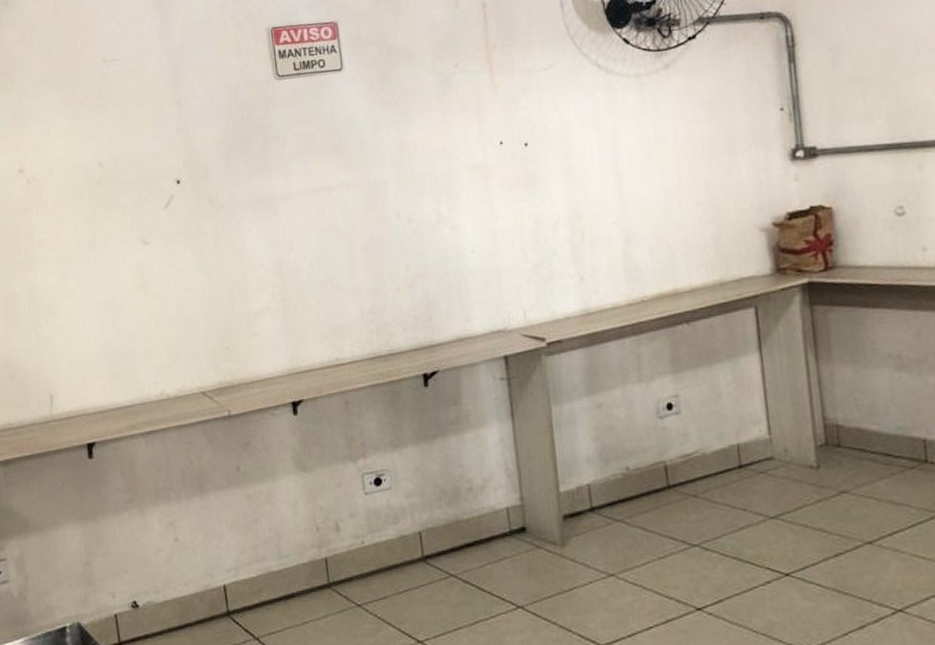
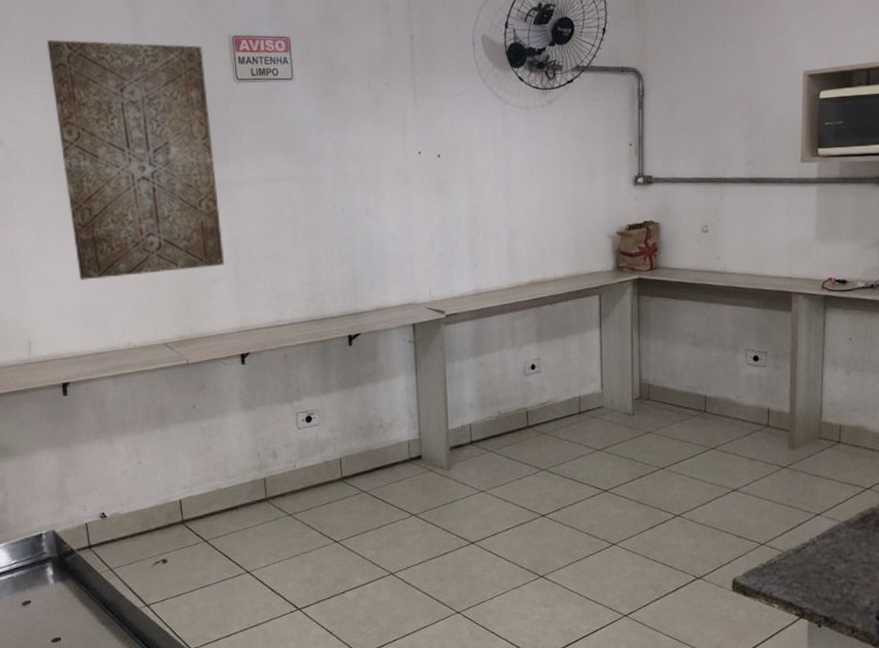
wall art: none [68,42,270,322] -> present [46,39,225,280]

